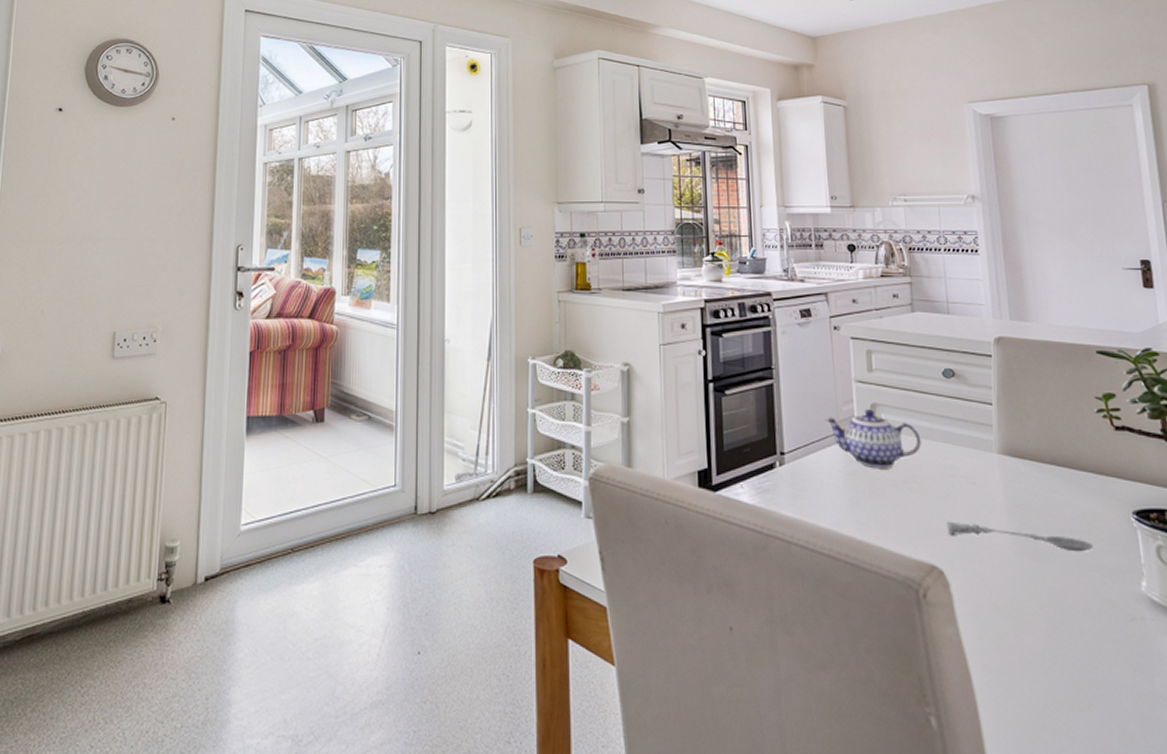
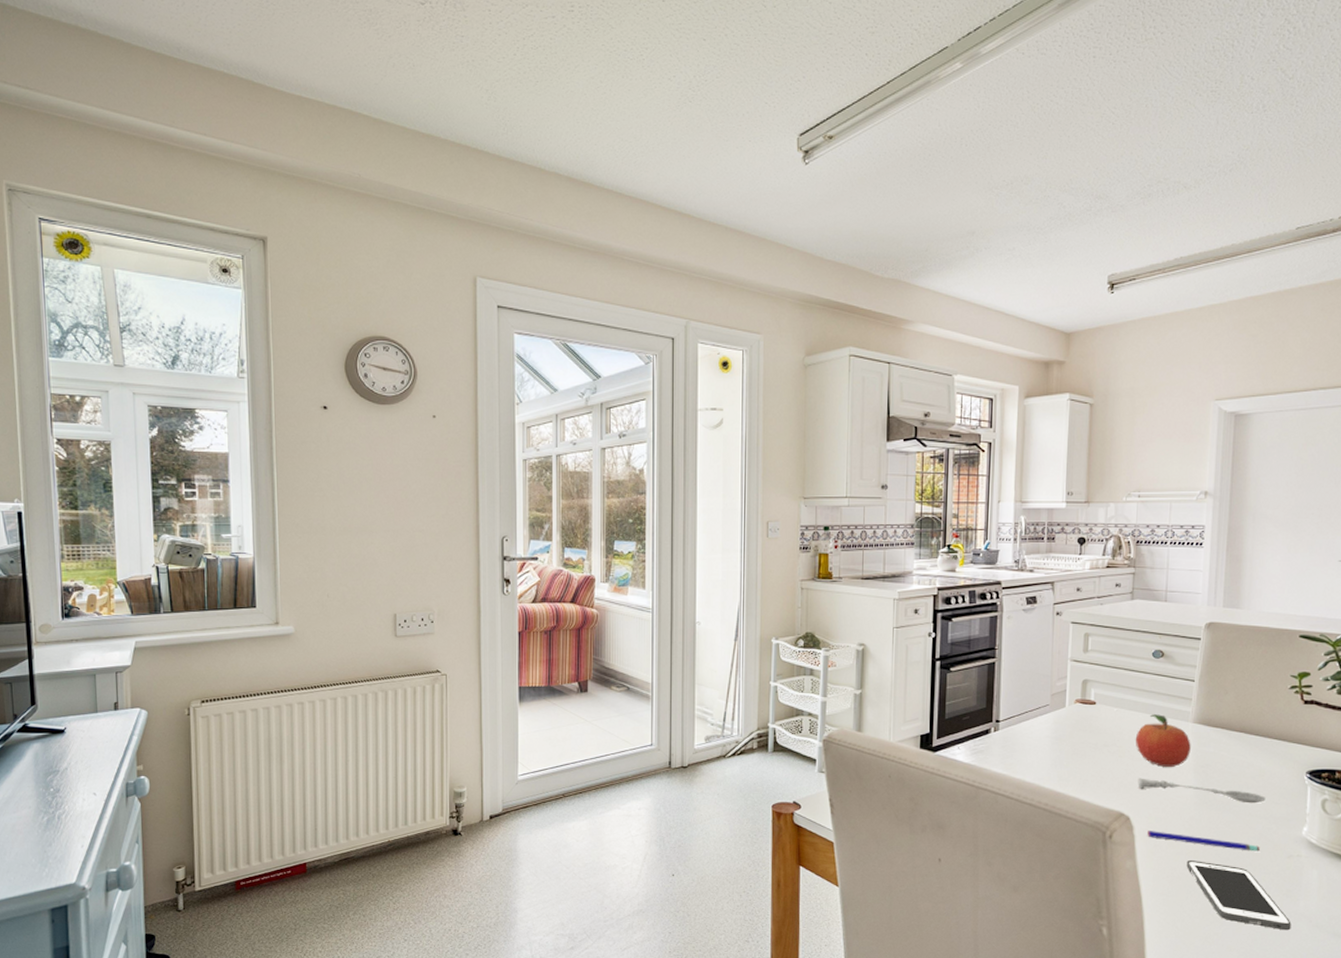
teapot: present [825,409,921,468] -> none [1040,685,1125,734]
fruit: none [937,444,1001,507] -> present [1136,714,1191,767]
pen: none [966,588,1097,613] -> present [1147,831,1260,852]
cell phone: none [1016,626,1151,718] -> present [1186,860,1292,931]

